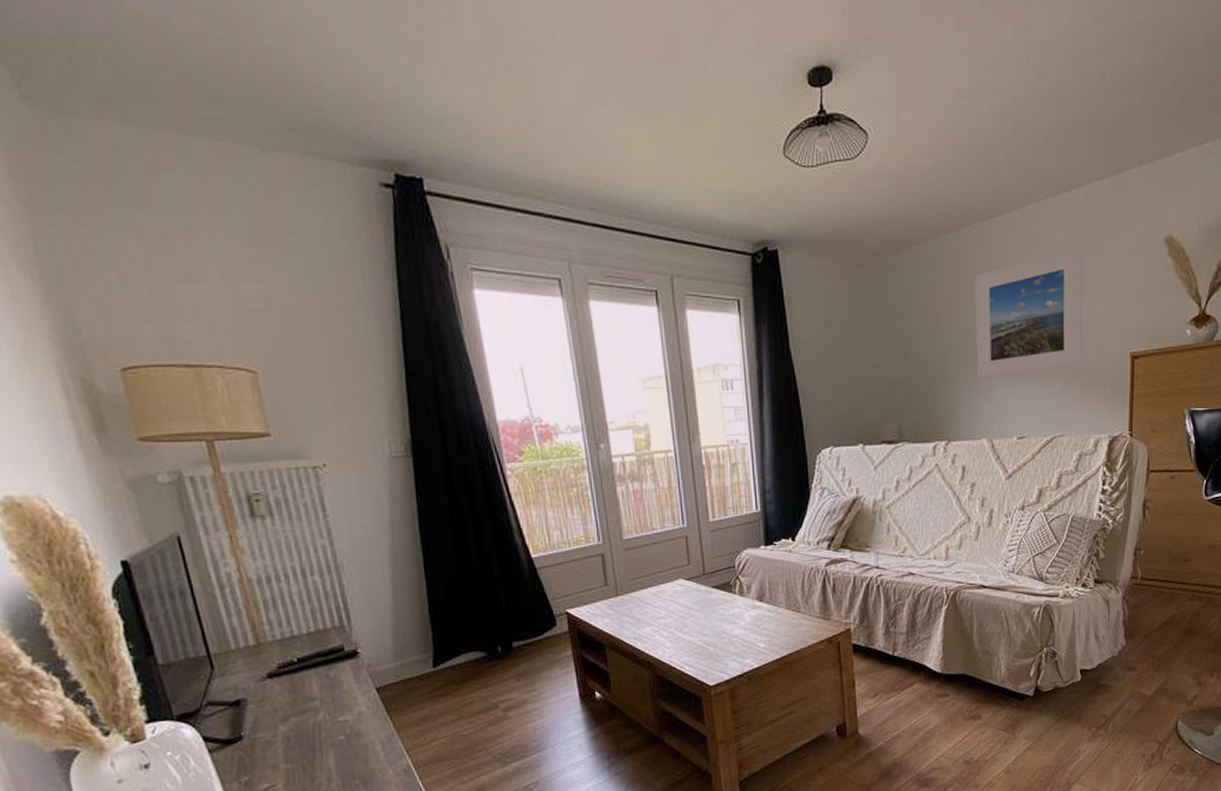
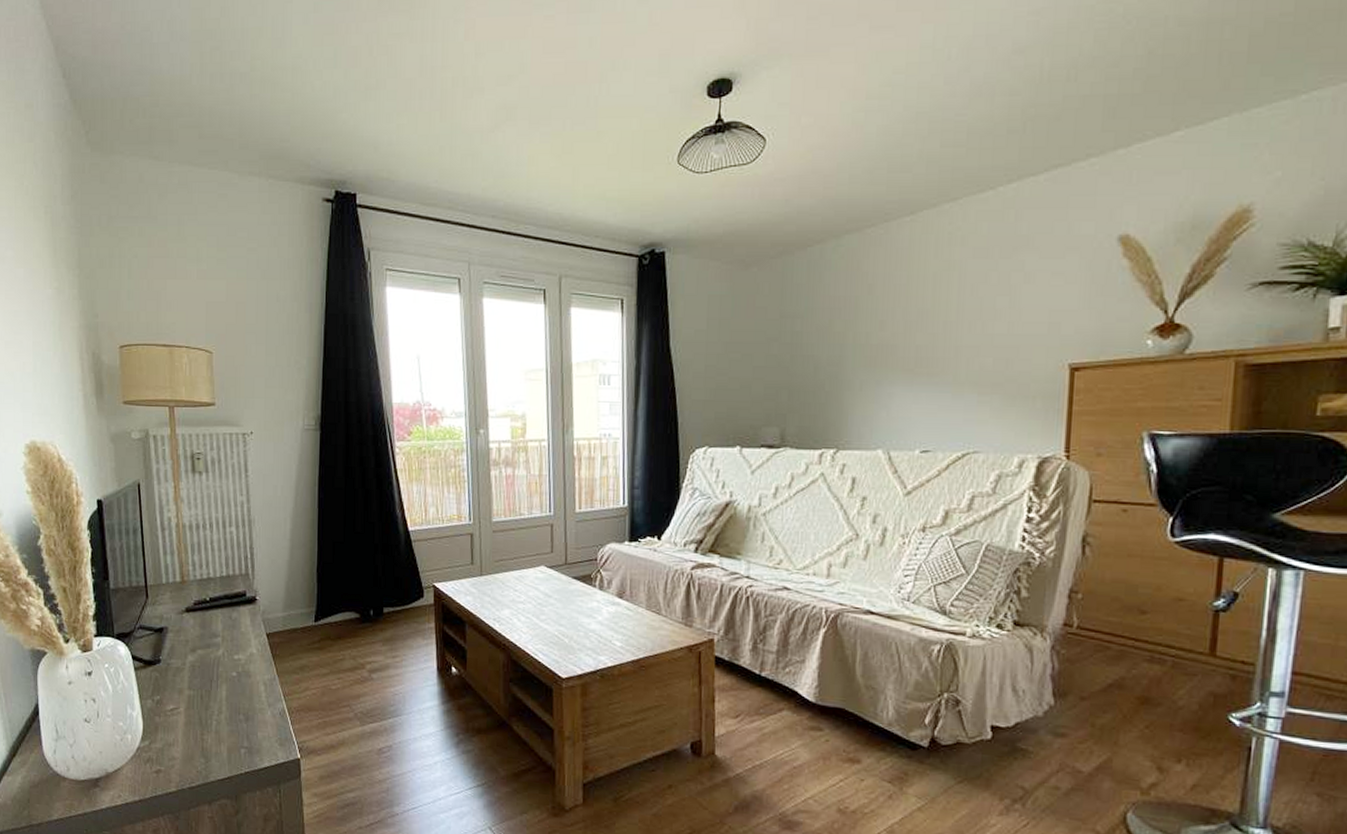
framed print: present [974,247,1083,378] -> none [874,247,1010,385]

